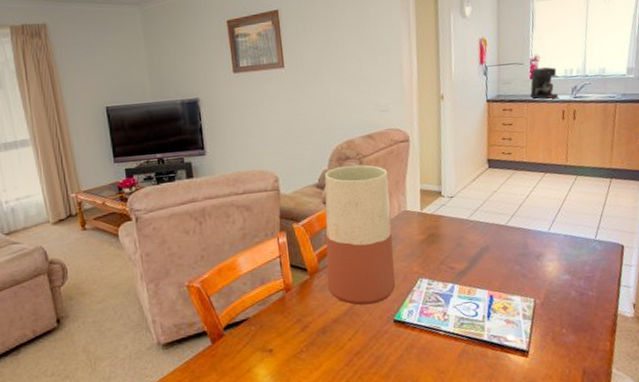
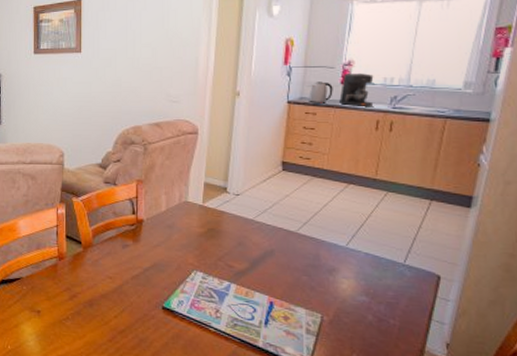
vase: present [324,164,396,305] -> none [99,149,172,287]
kettle: none [504,78,525,101] -> present [309,81,333,105]

